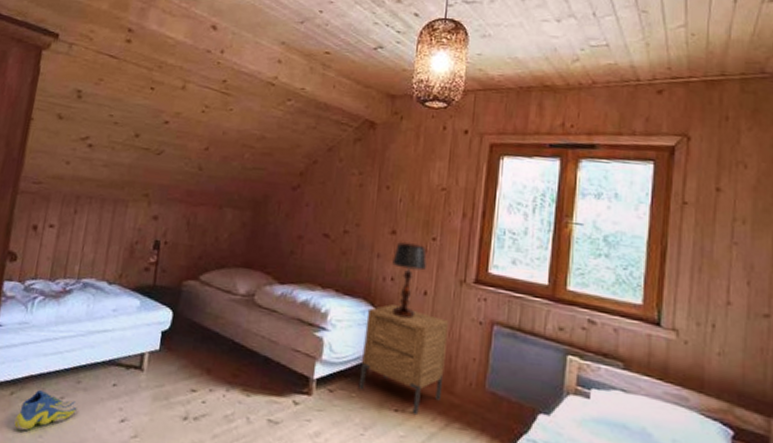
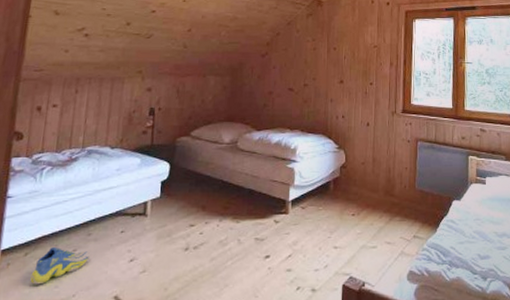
nightstand: present [358,303,450,414] -> none [324,135,387,215]
table lamp: present [392,241,427,319] -> none [342,88,367,145]

